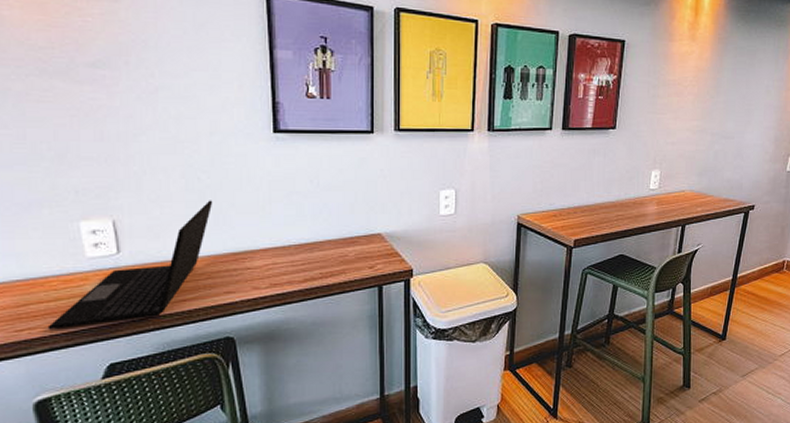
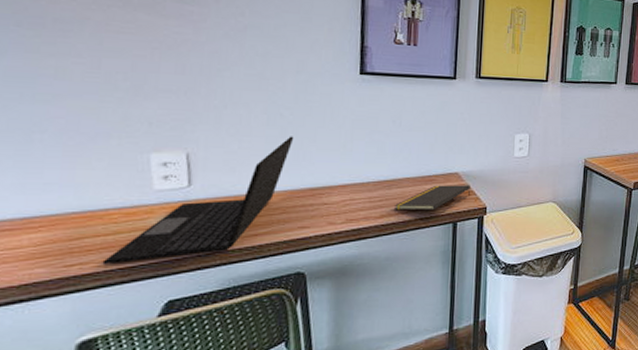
notepad: none [317,246,395,274] -> present [394,185,470,211]

